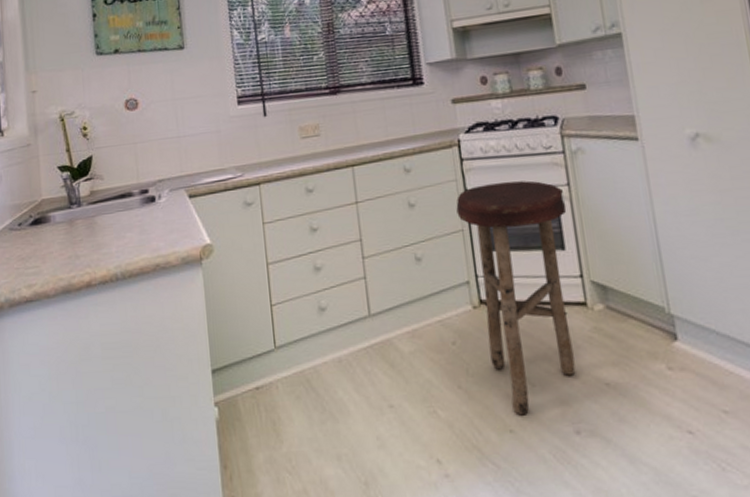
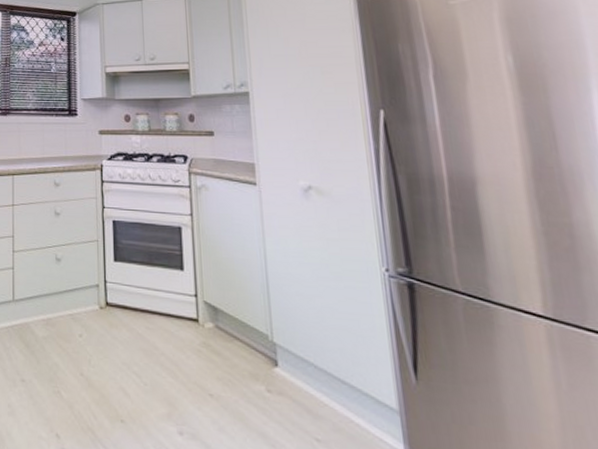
stool: present [456,180,576,416] -> none [94,204,188,409]

